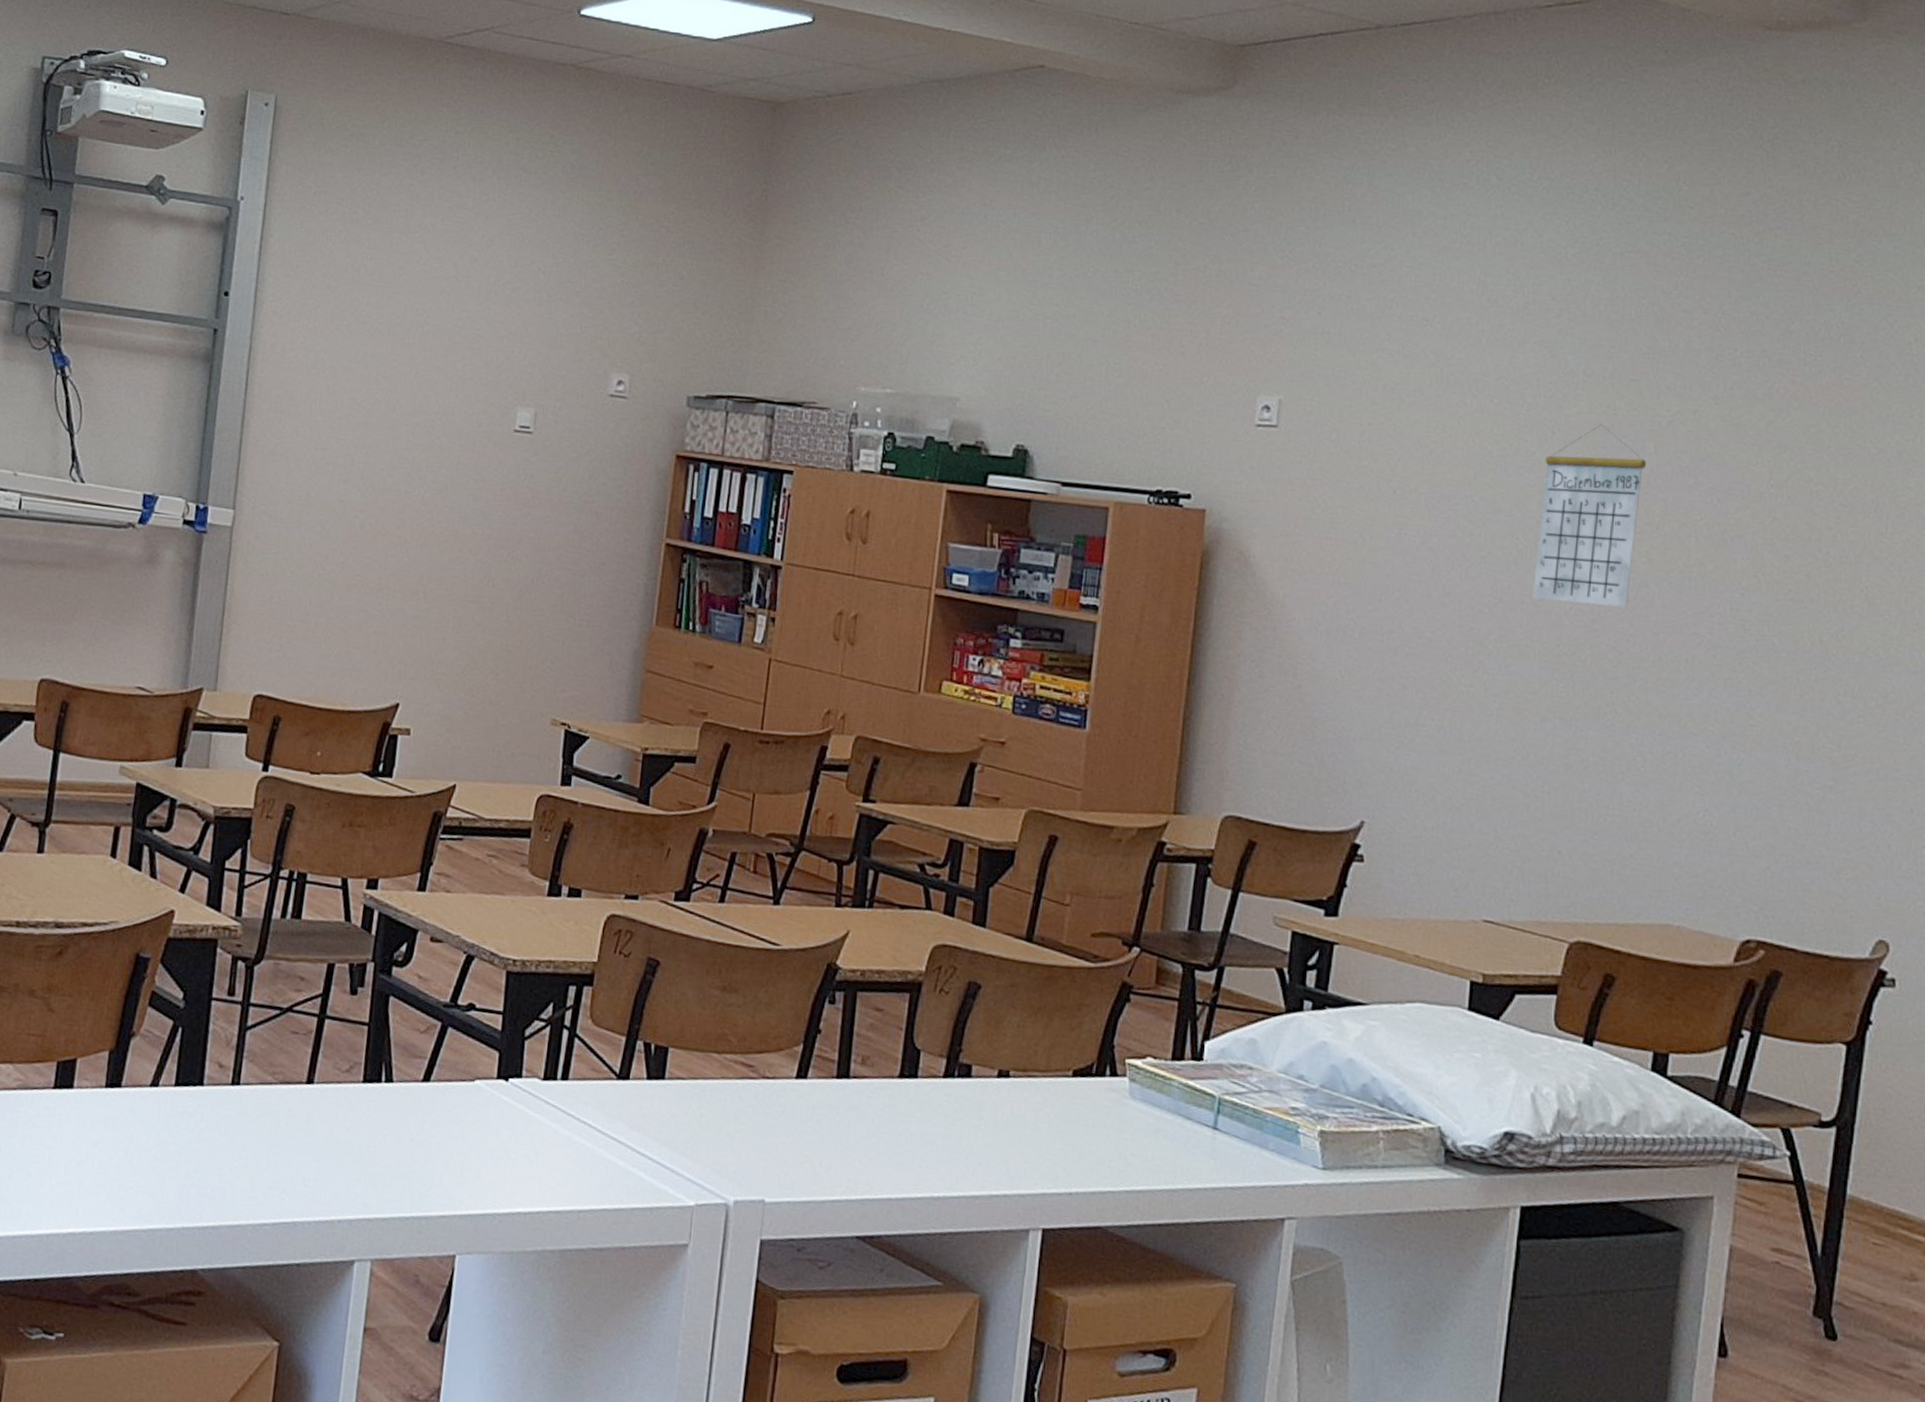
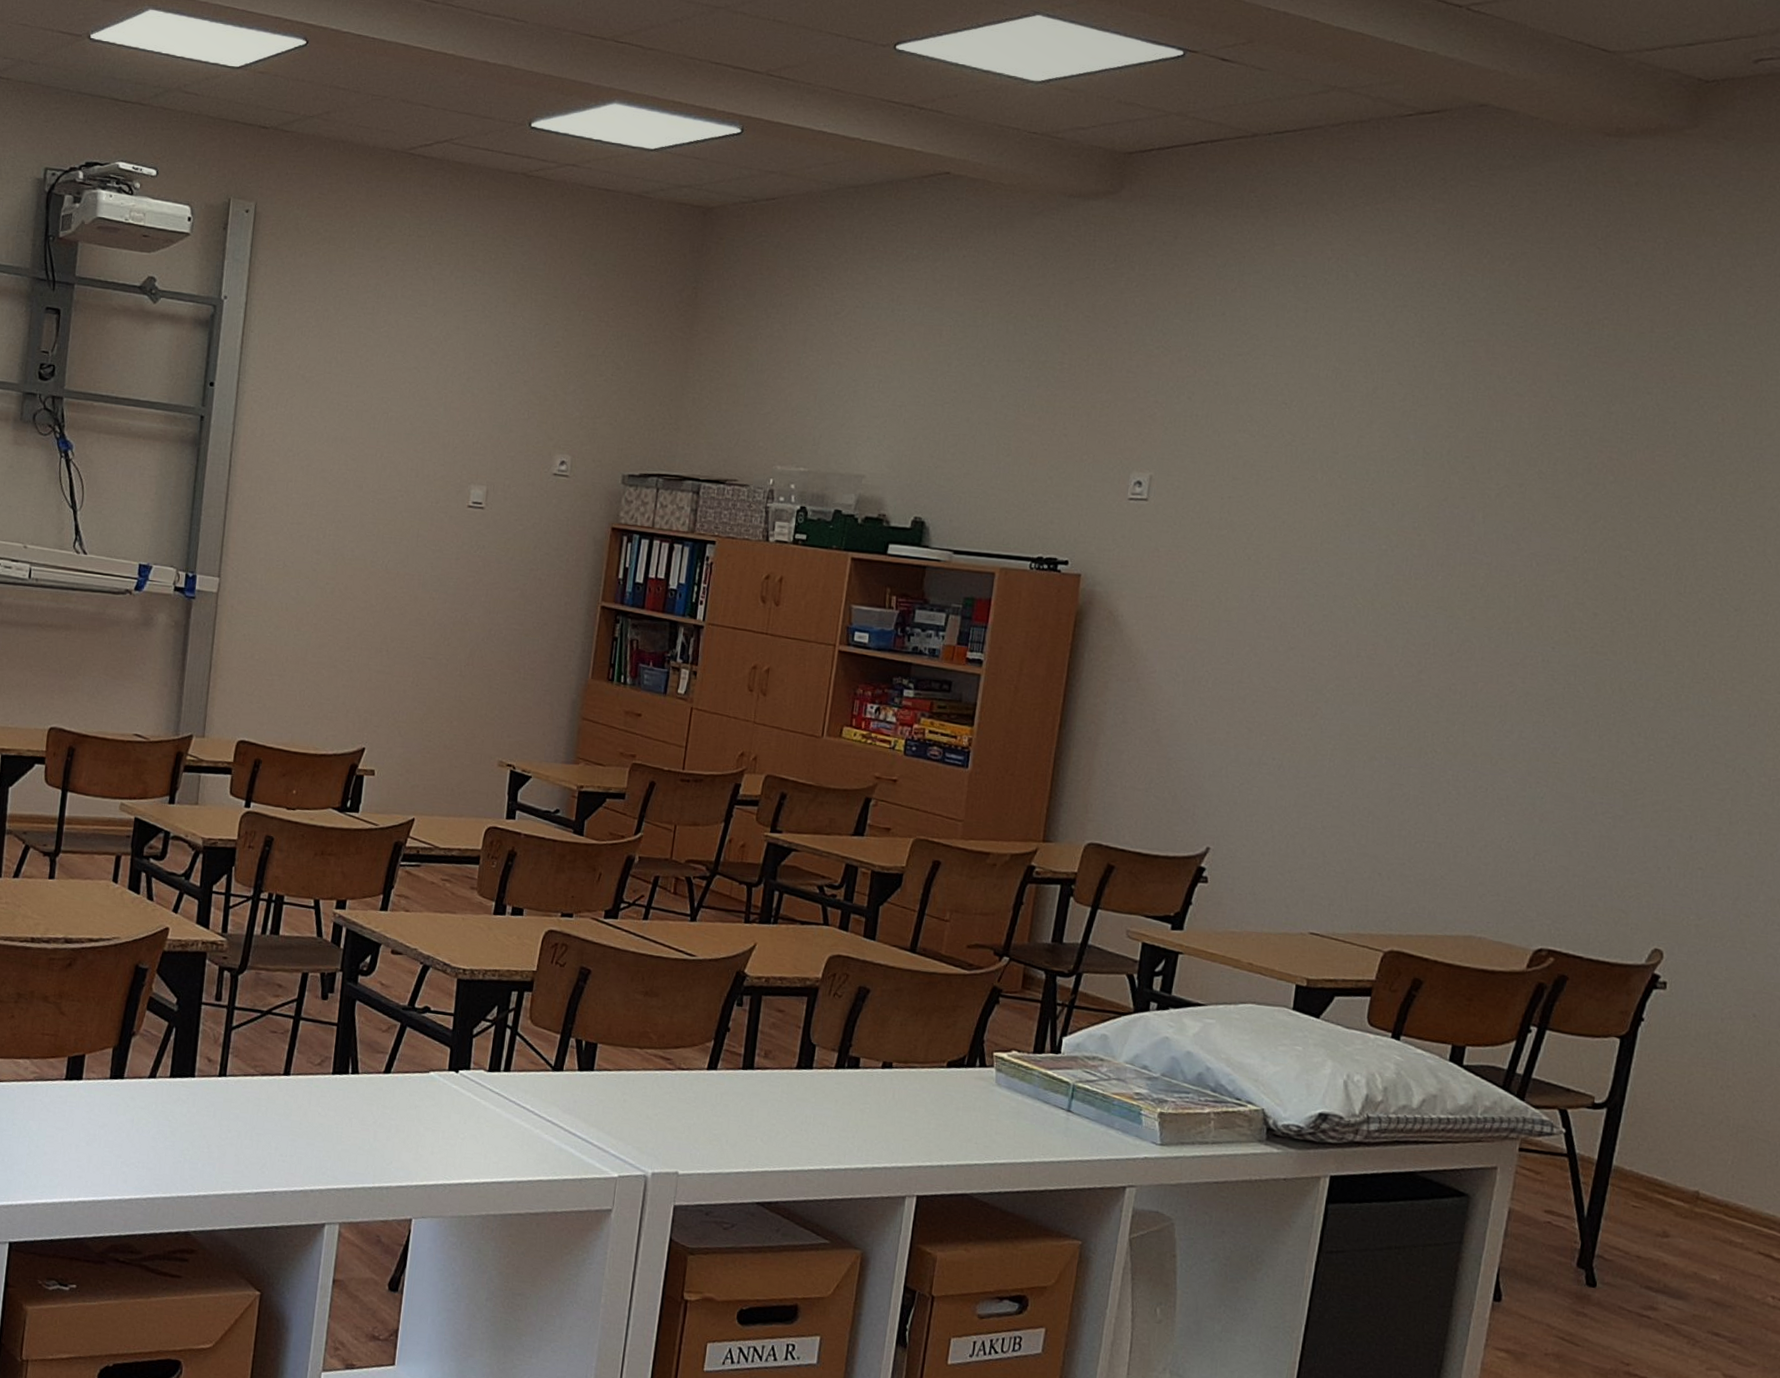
calendar: present [1532,424,1647,608] -> none [1367,496,1476,660]

